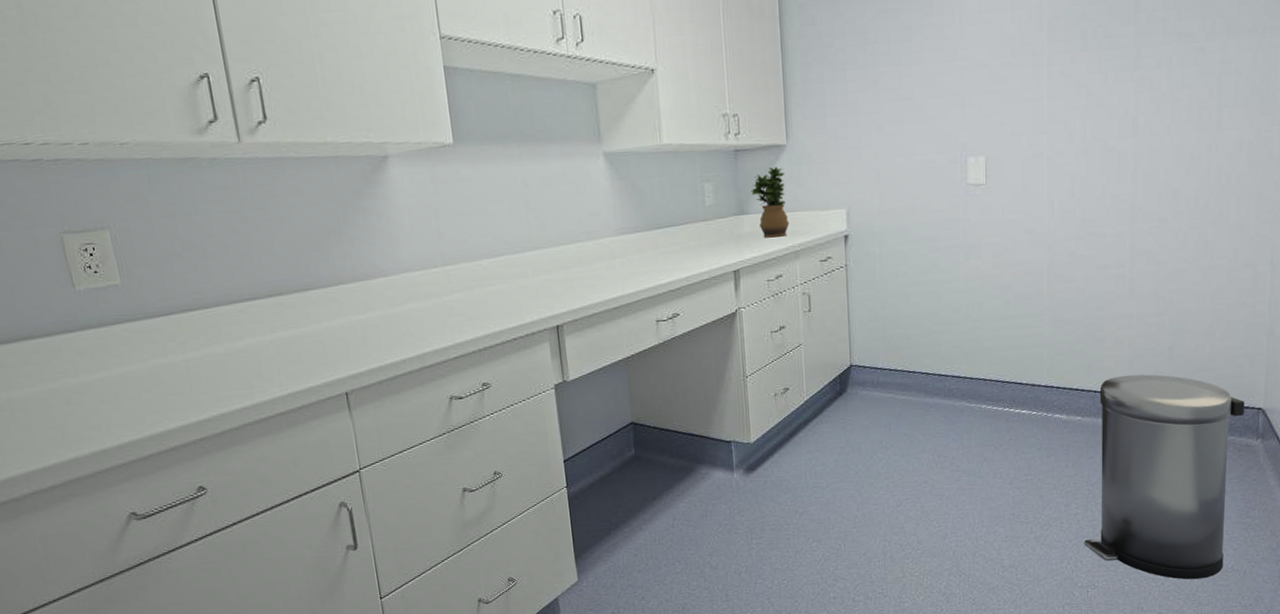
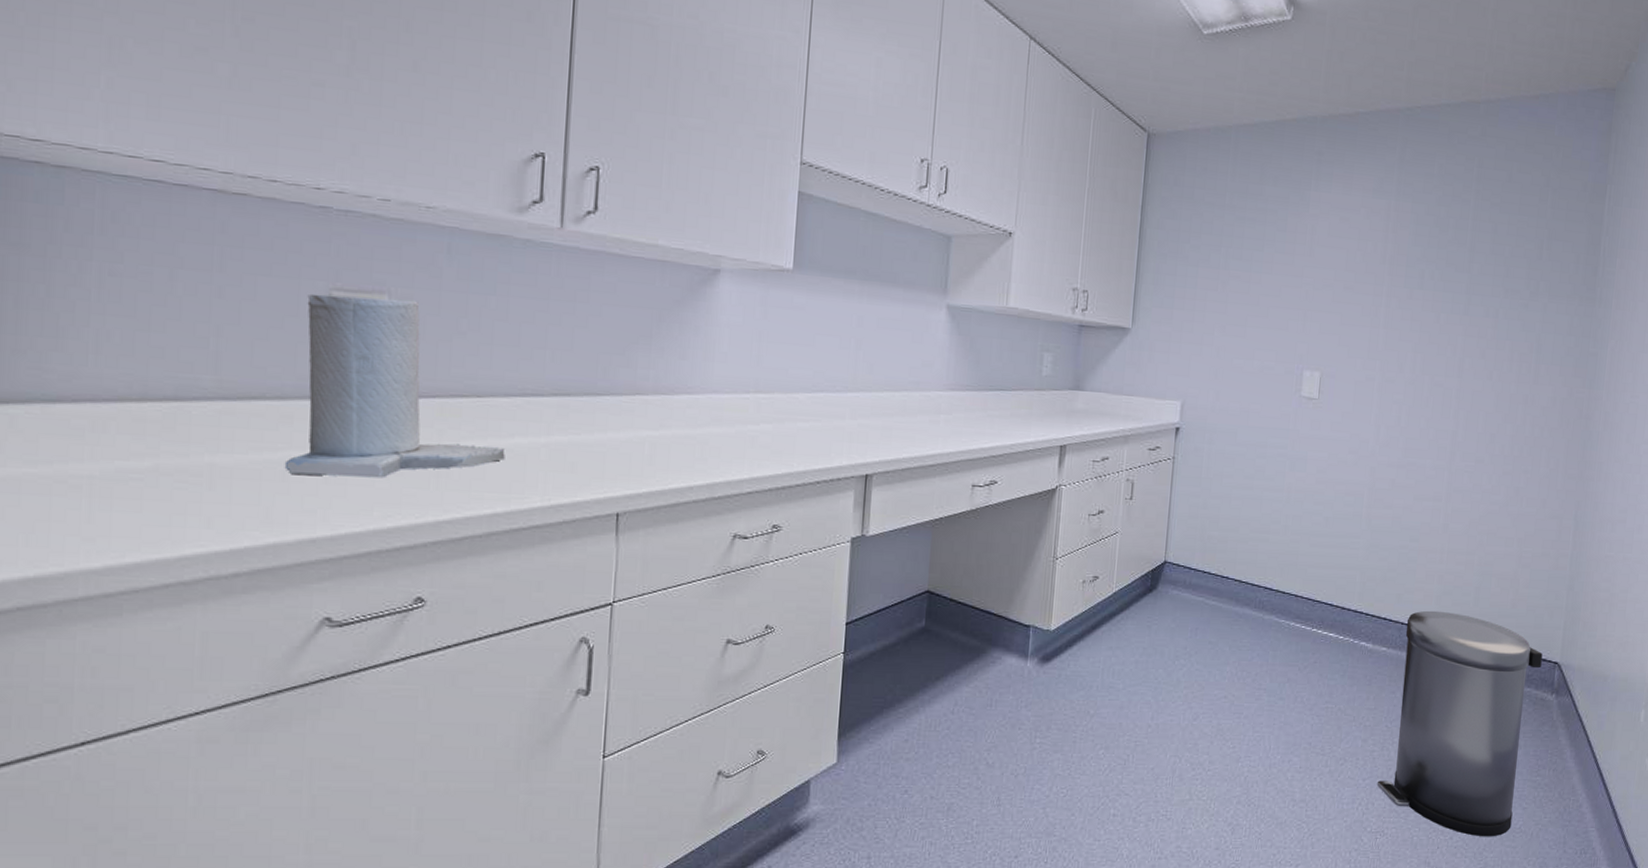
paper towel: none [44,231,241,398] -> present [284,293,505,478]
potted plant: present [751,166,790,238] -> none [1089,347,1126,419]

